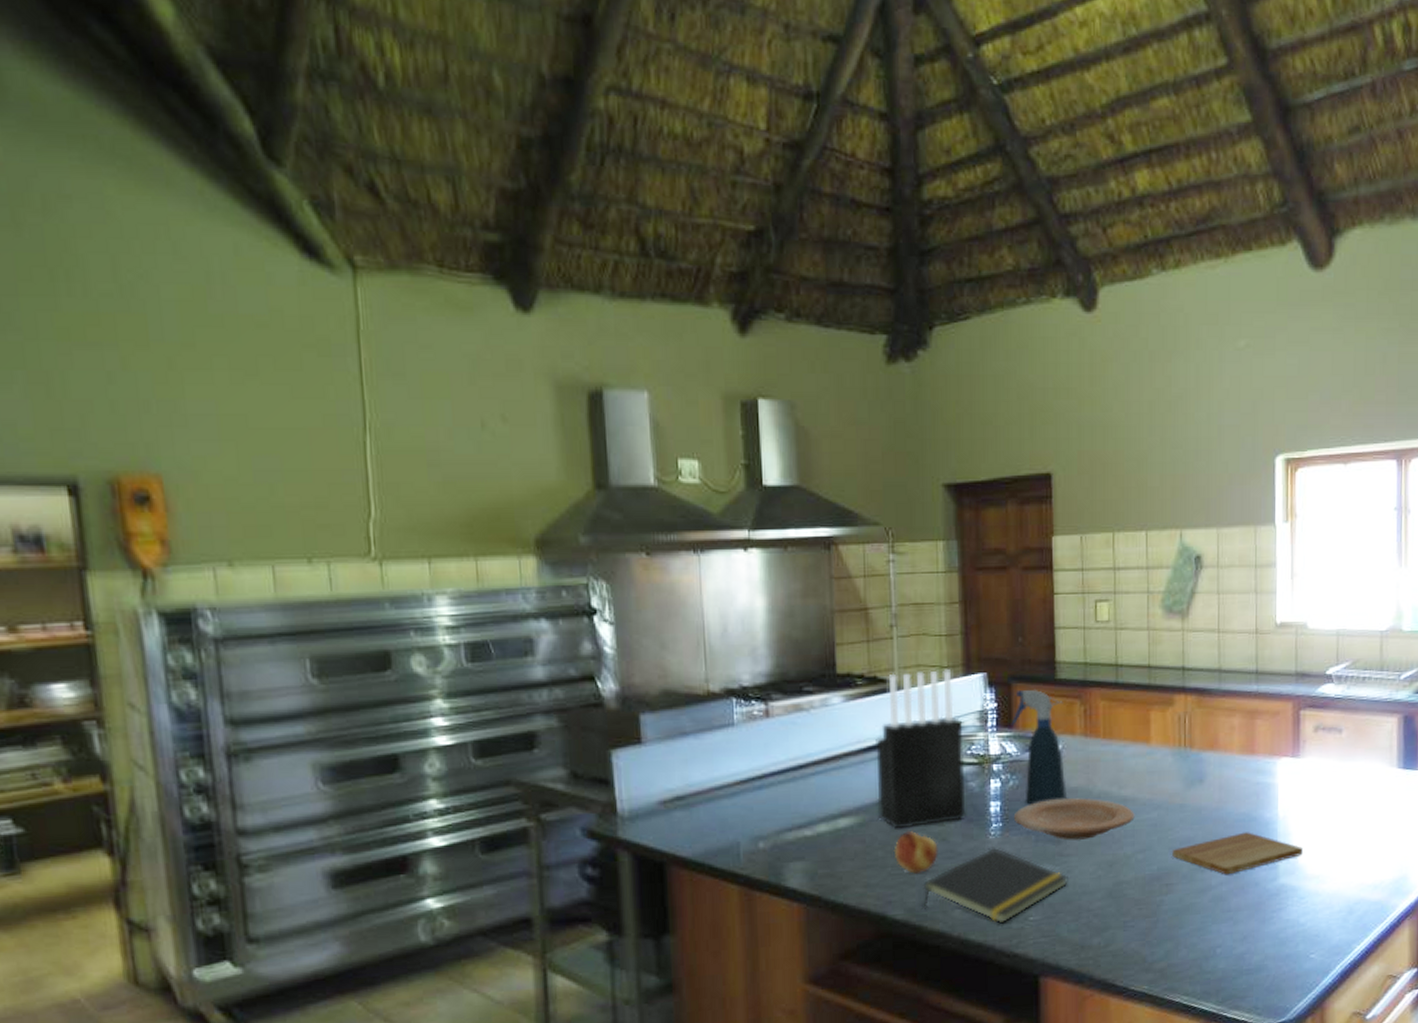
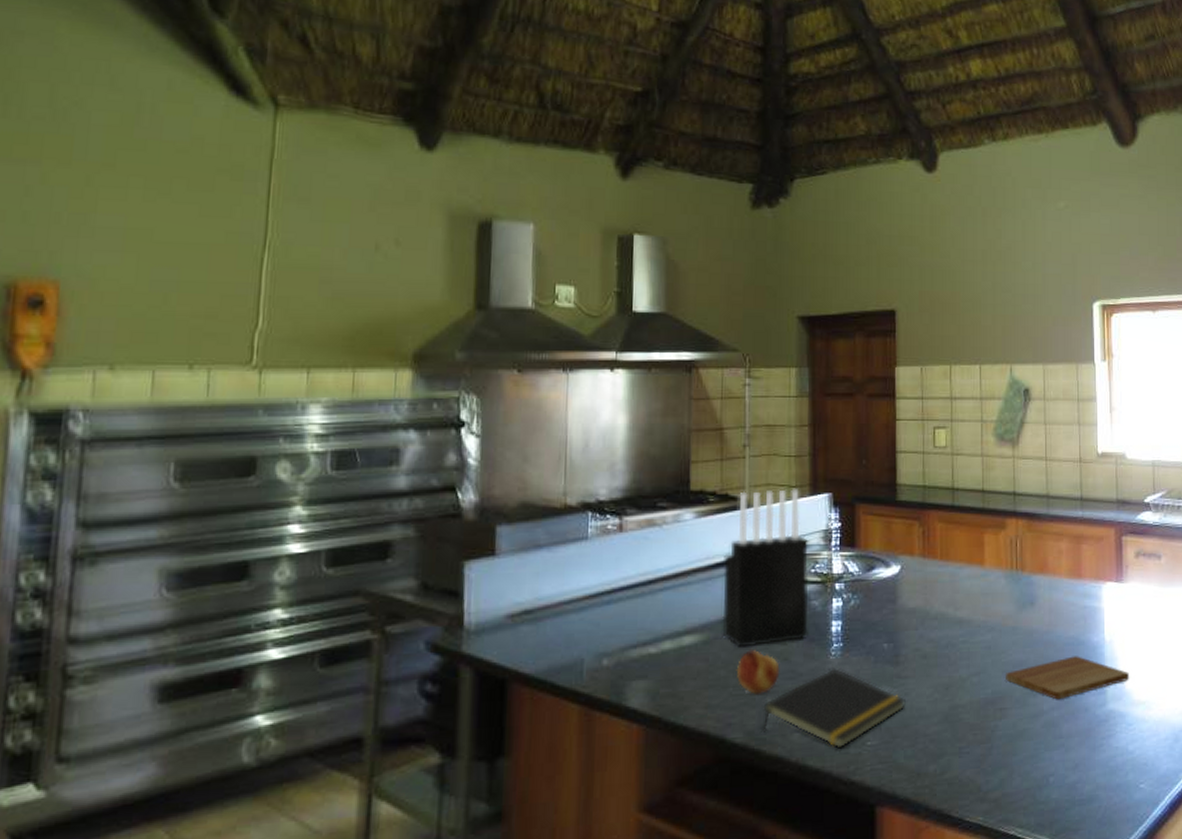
spray bottle: present [1011,689,1067,805] -> none [853,509,905,625]
plate: present [1013,798,1135,840] -> none [853,619,970,662]

